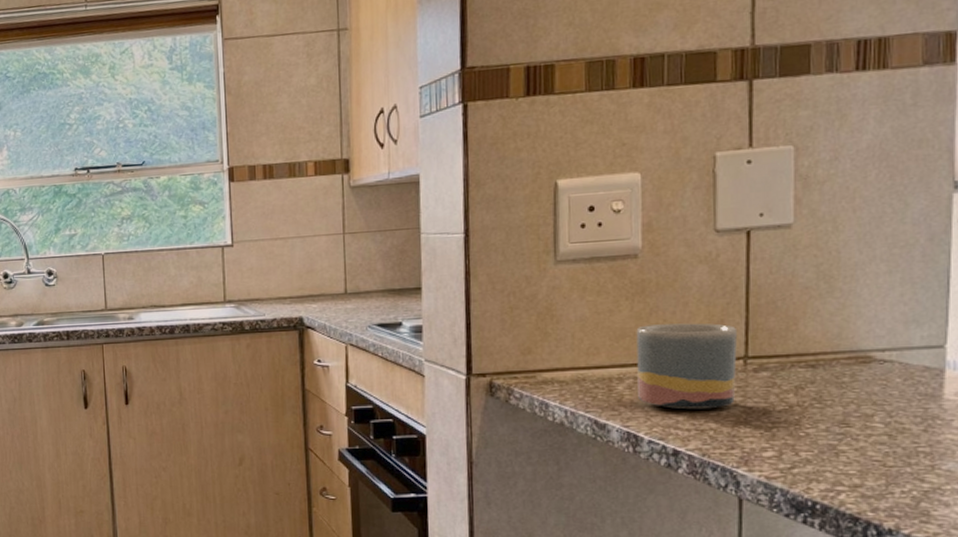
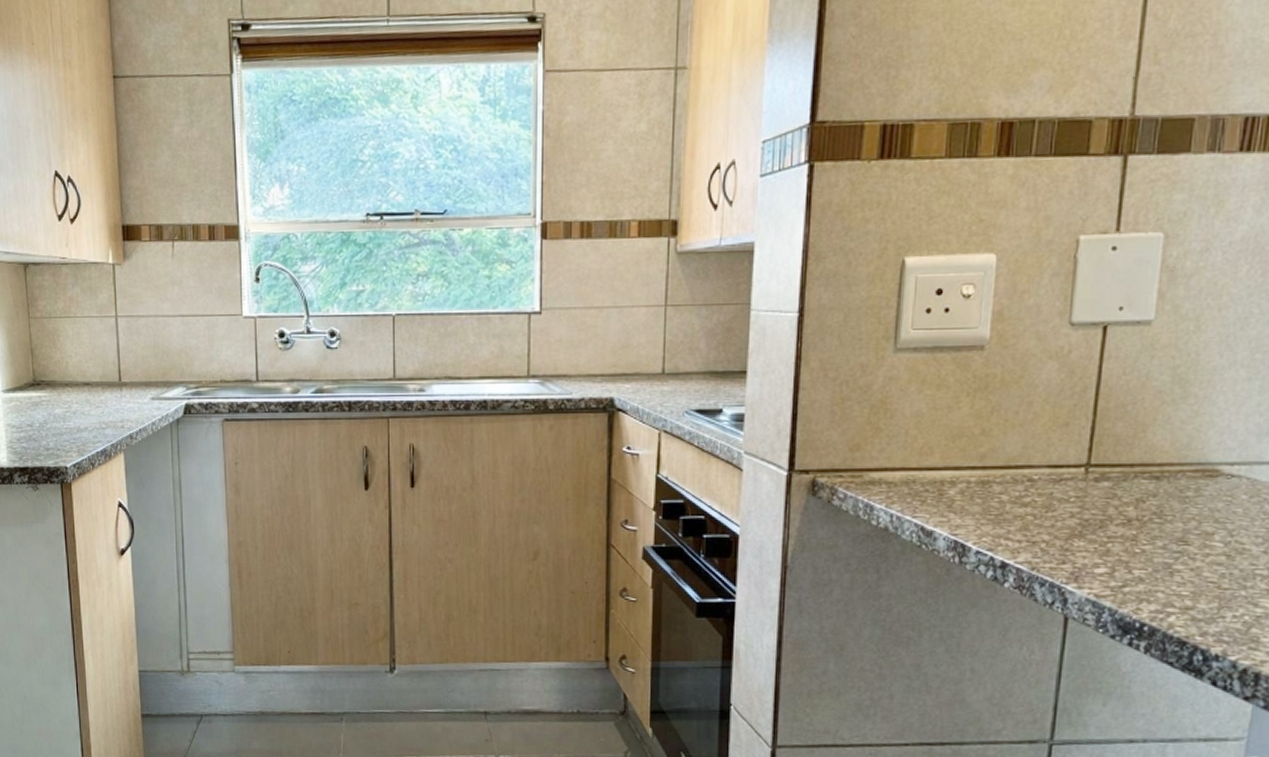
mug: present [636,323,738,409] -> none [970,425,1083,519]

